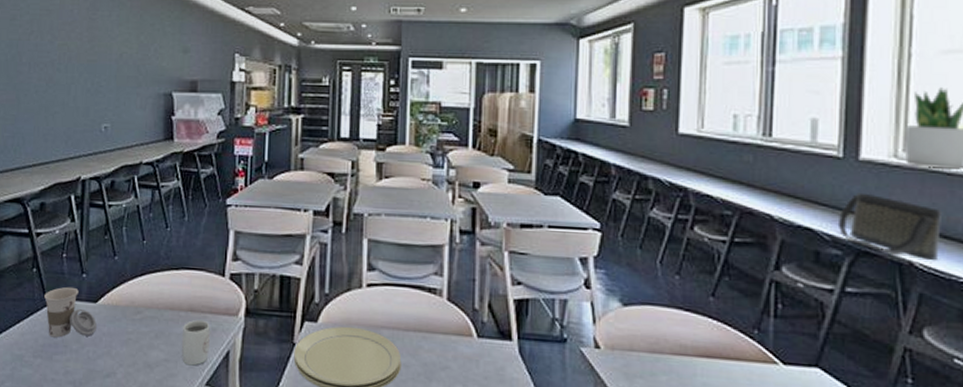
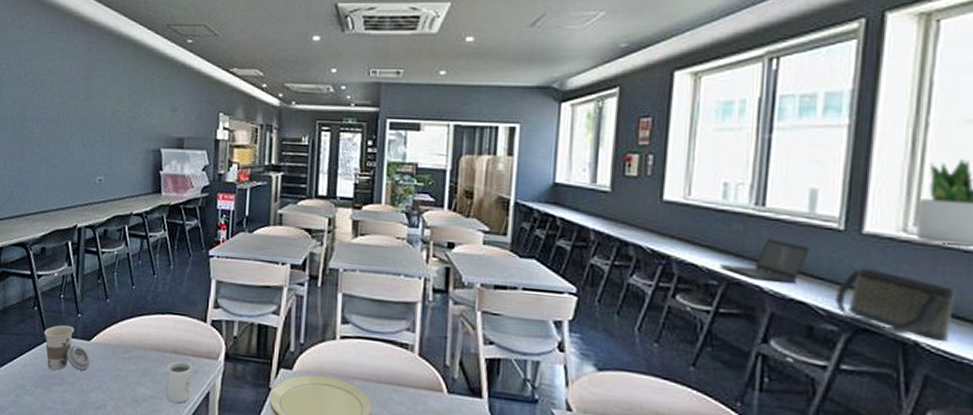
laptop computer: none [732,168,813,210] -> present [719,239,810,283]

